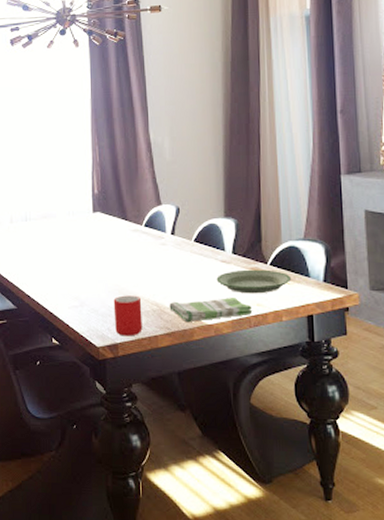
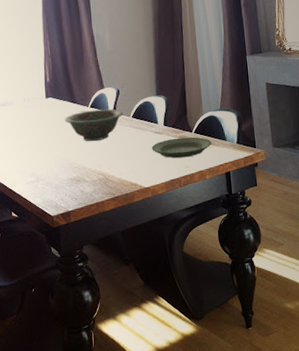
cup: present [113,295,143,336] -> none [65,168,91,204]
decorative bowl: none [114,229,184,265] -> present [65,109,124,141]
dish towel: present [169,298,252,323] -> none [113,162,181,188]

